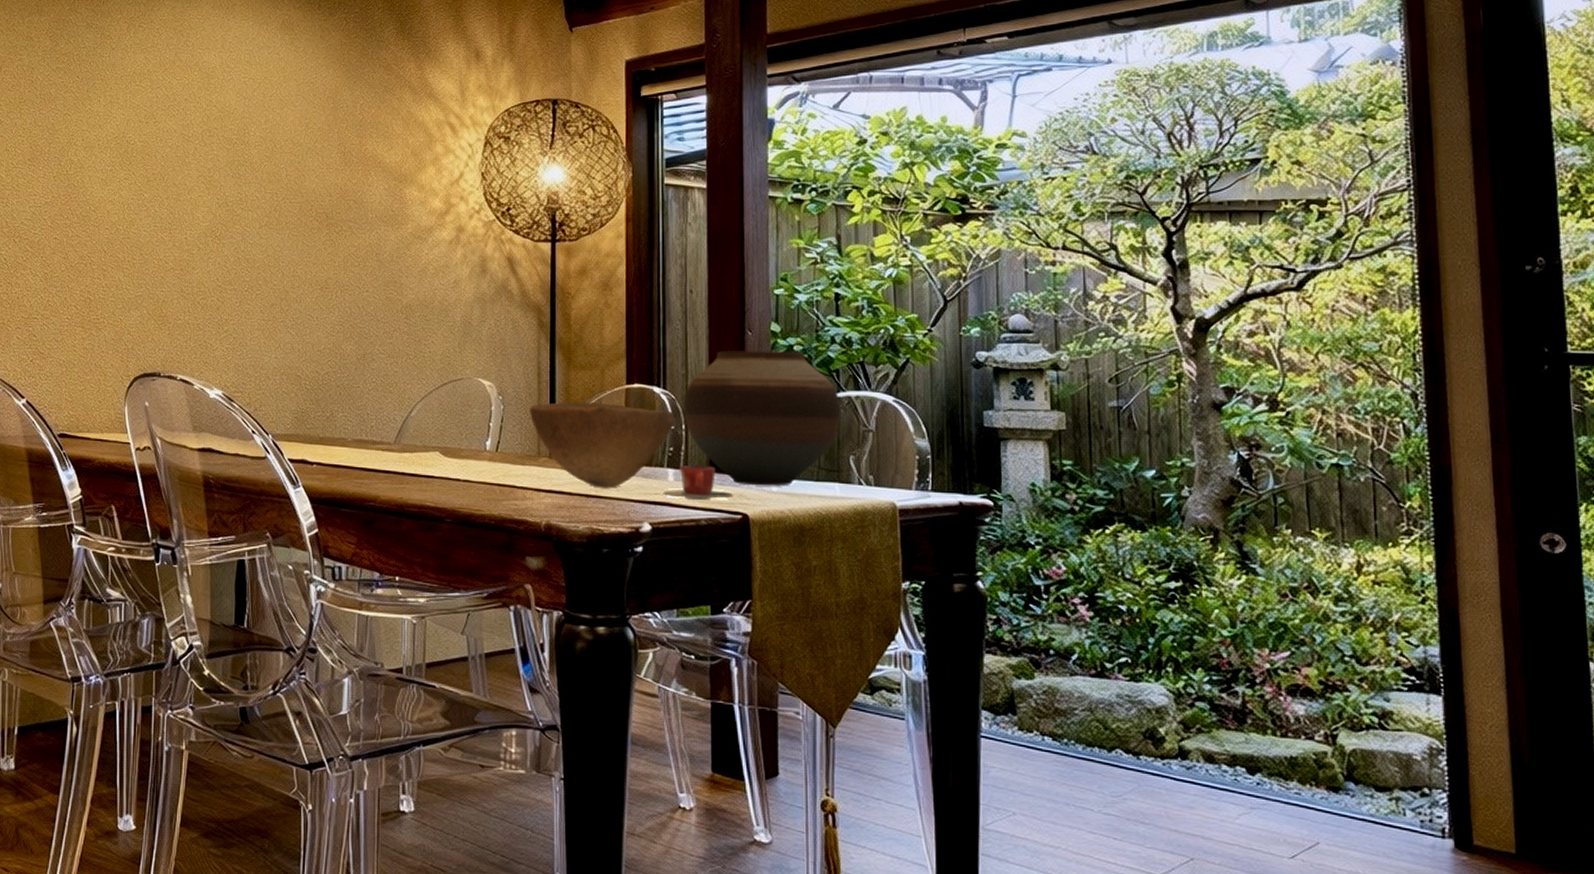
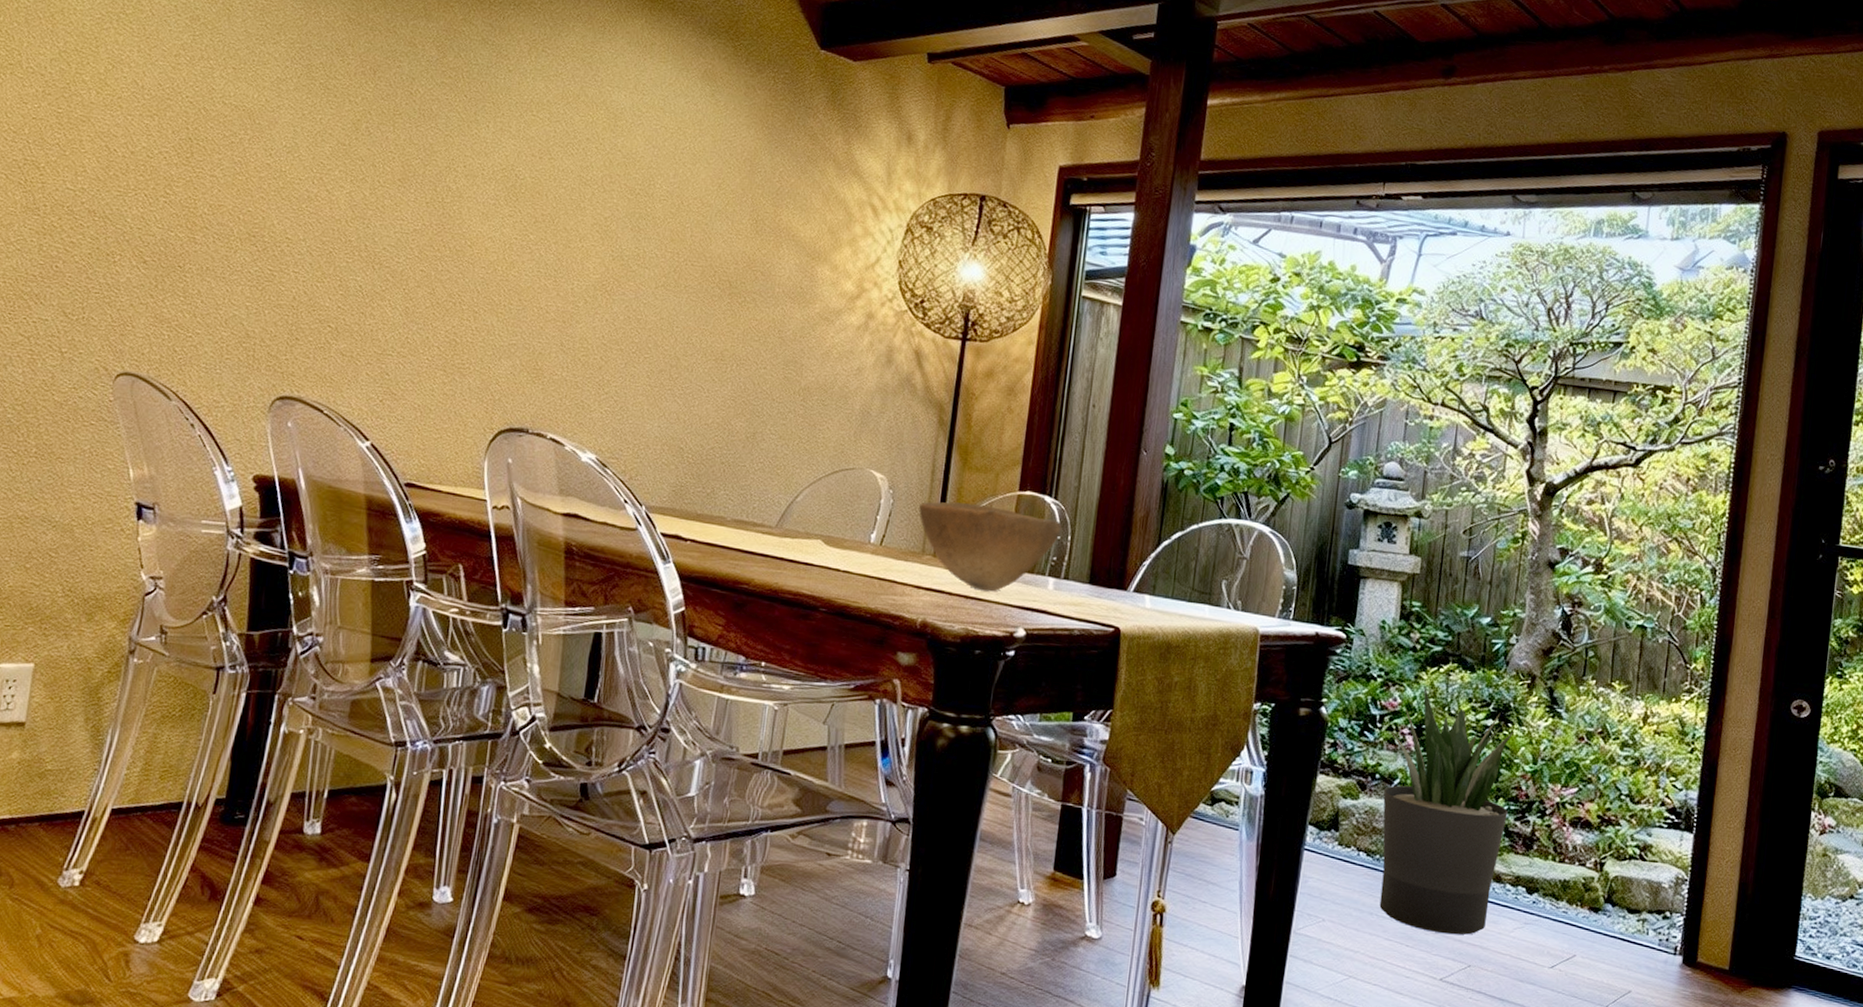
teacup: present [663,465,734,500] -> none [1041,575,1109,611]
vase: present [683,351,841,486] -> none [1071,467,1221,603]
planter: none [1059,550,1210,825] -> present [1379,686,1514,935]

